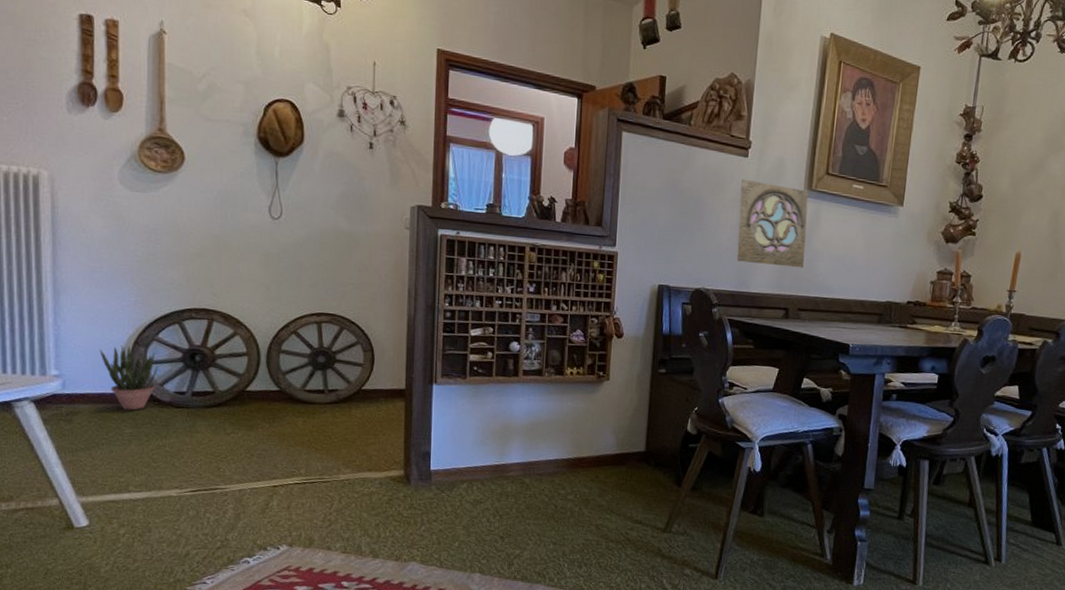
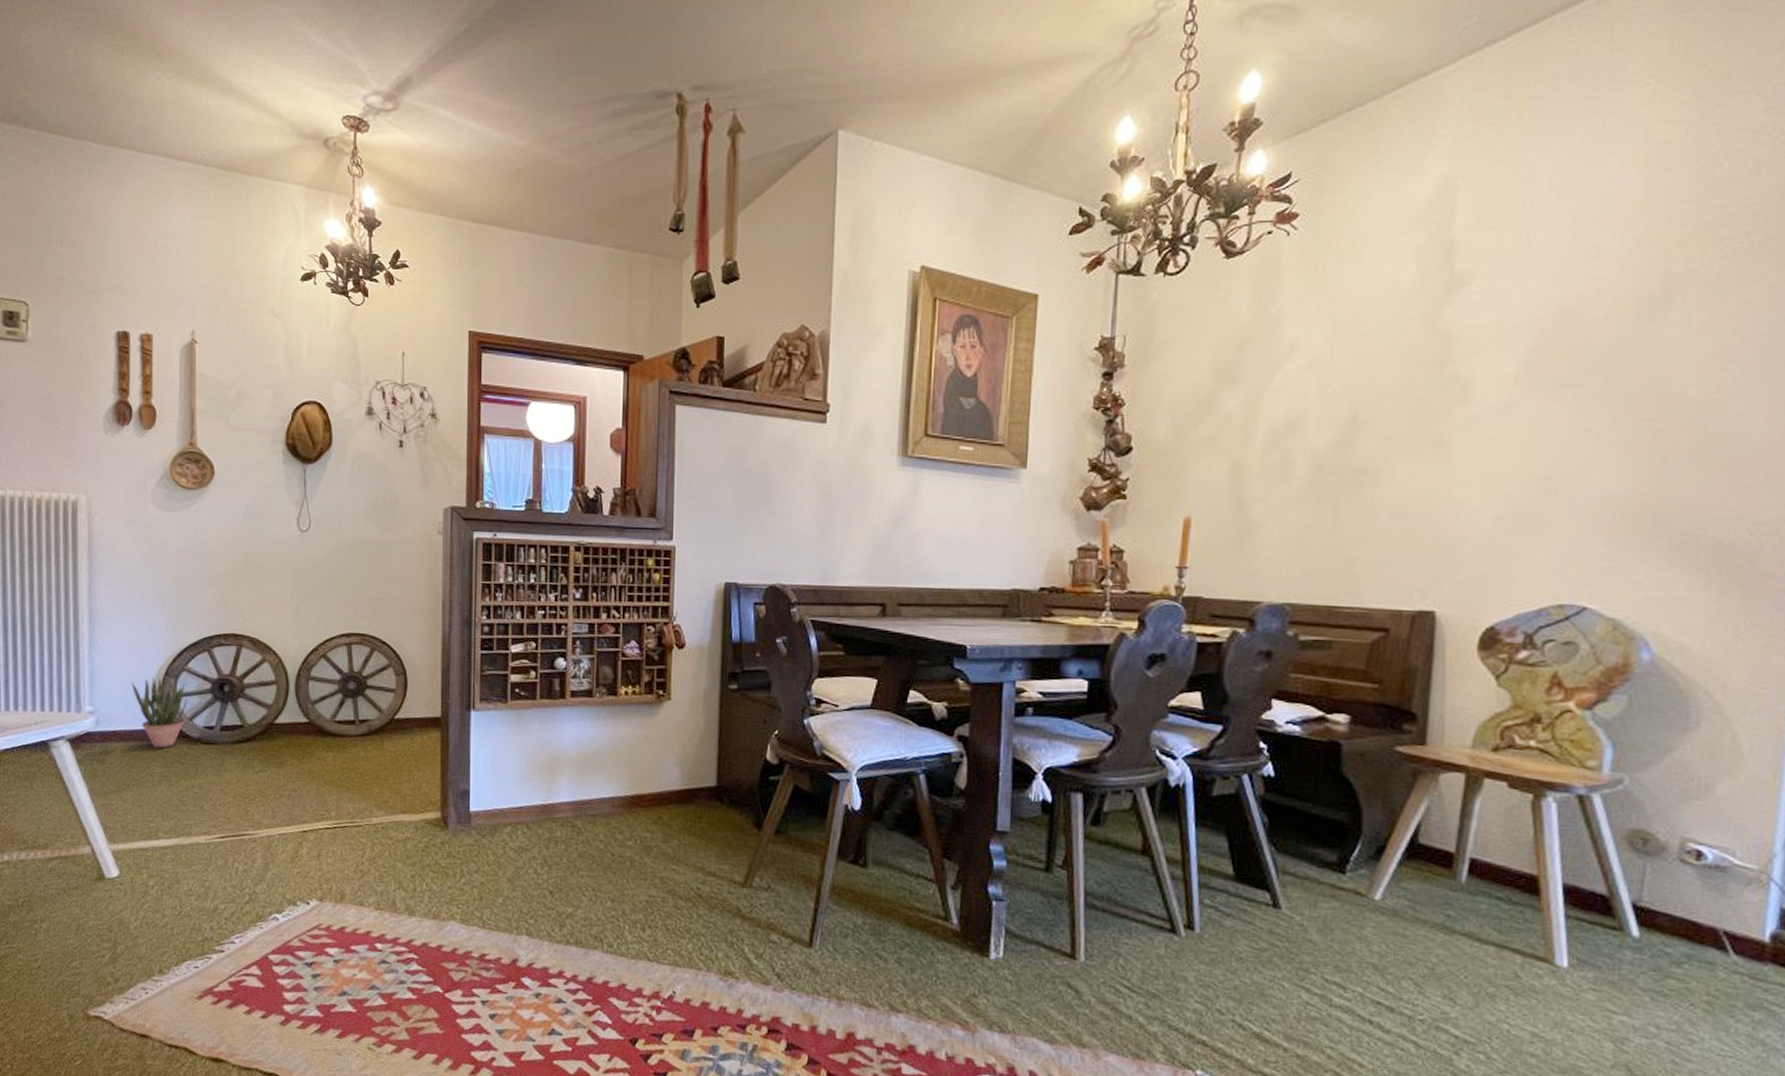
wall ornament: present [736,179,809,268] -> none [818,449,904,553]

